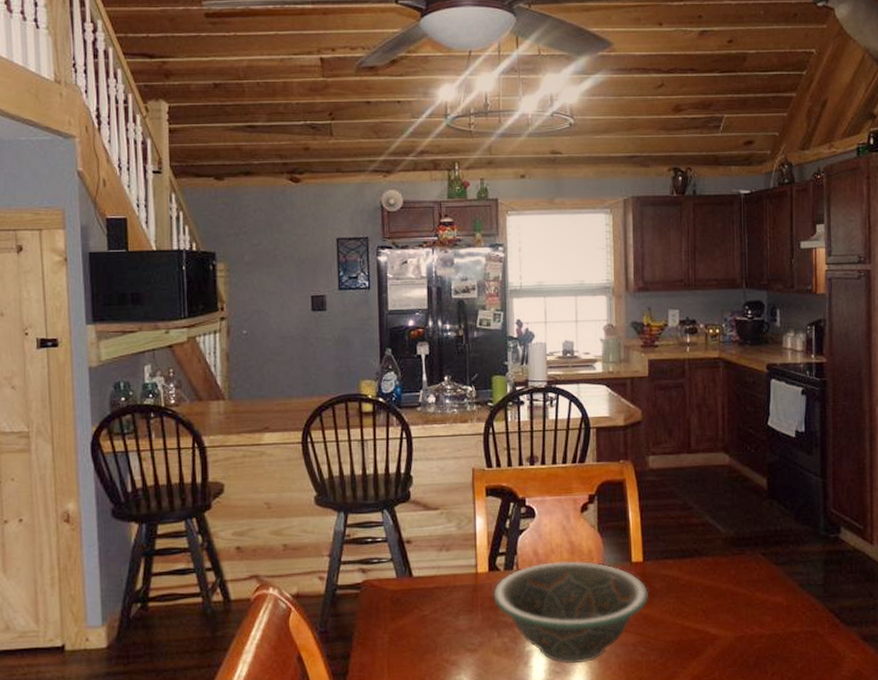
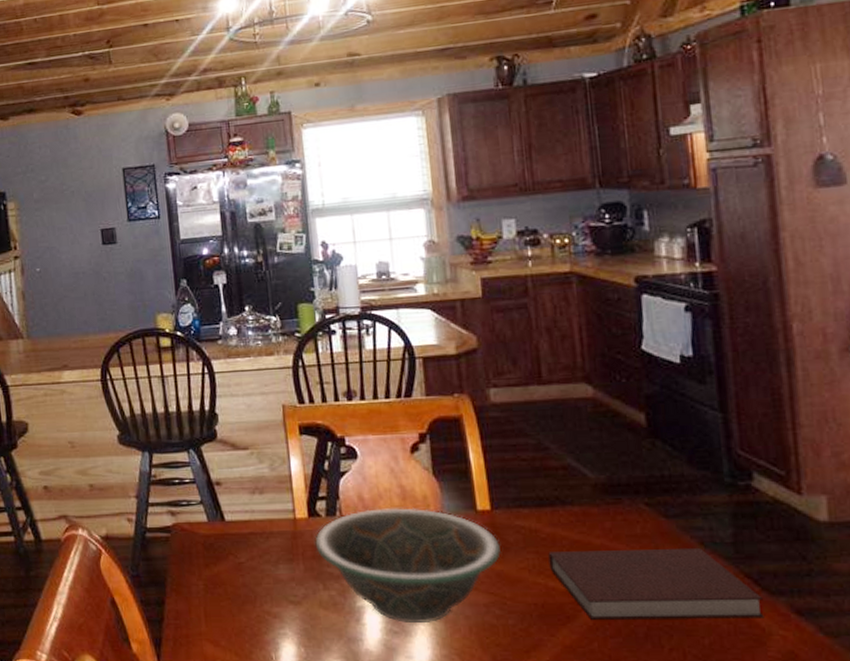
notebook: none [686,589,842,653] -> present [548,547,764,620]

